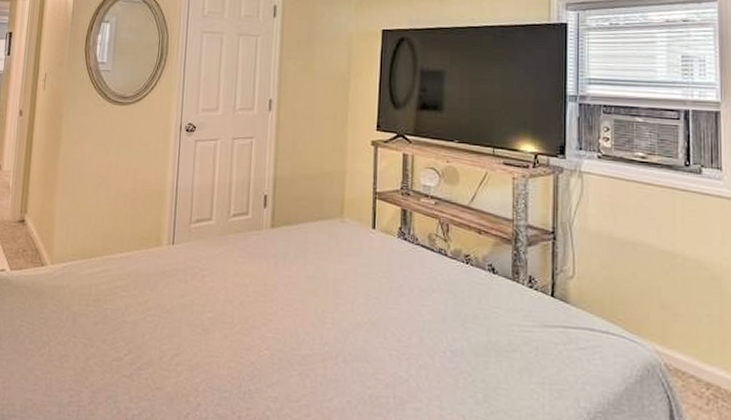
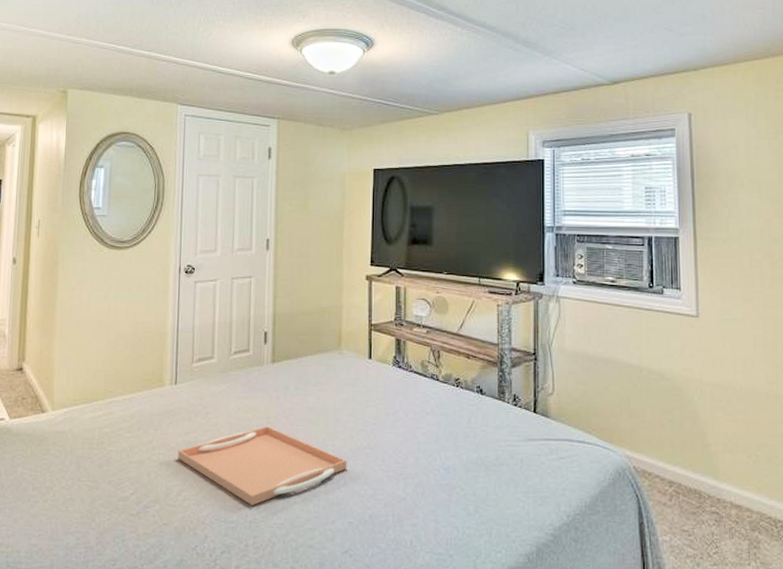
serving tray: none [172,294,347,377] -> present [177,426,347,507]

